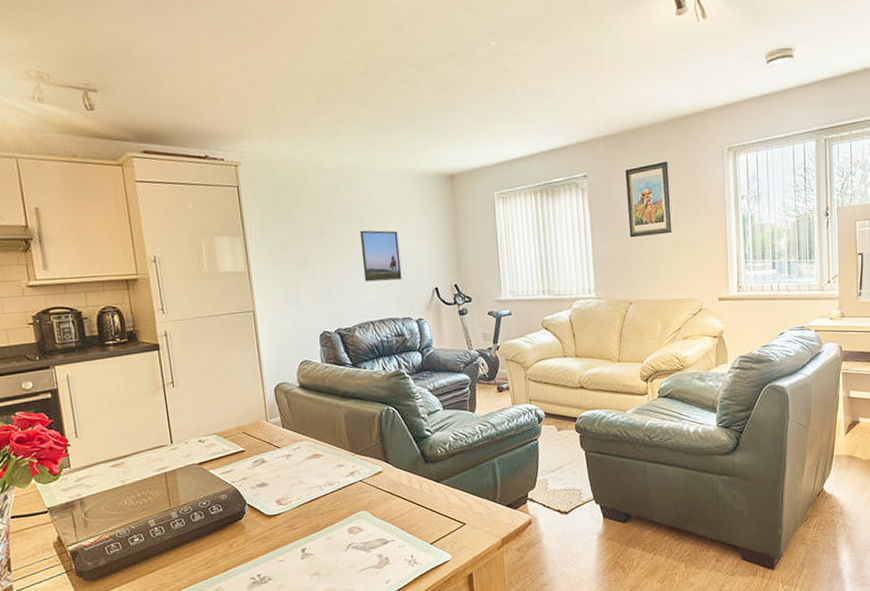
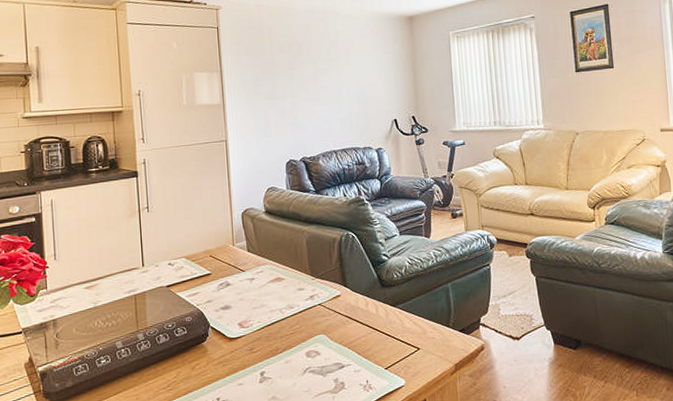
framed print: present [359,230,402,282] -> none [326,66,364,114]

